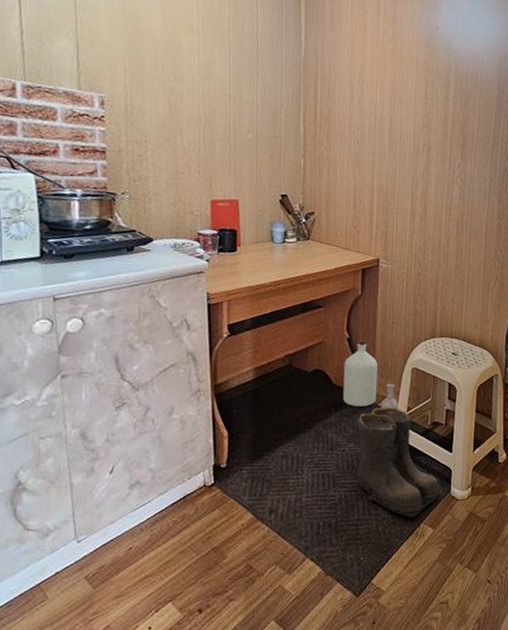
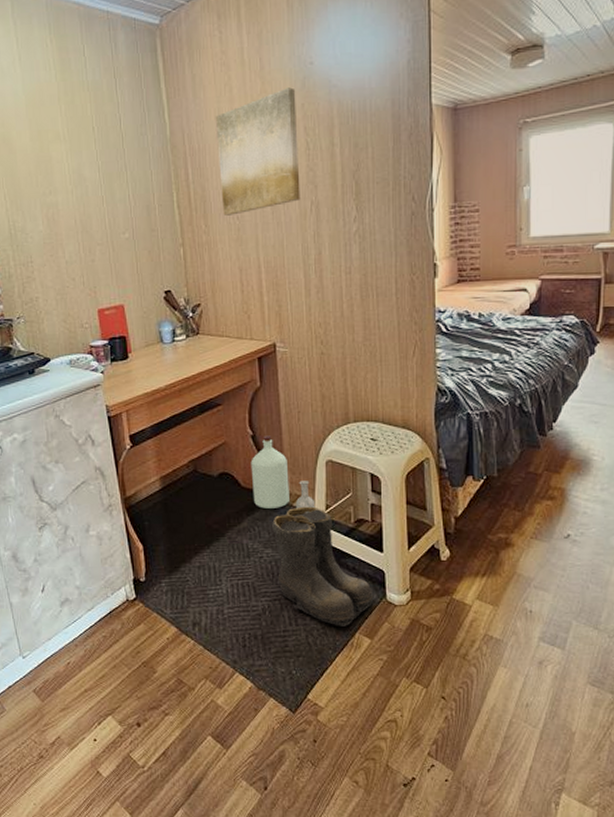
wall art: none [345,42,421,140] -> present [215,87,300,216]

